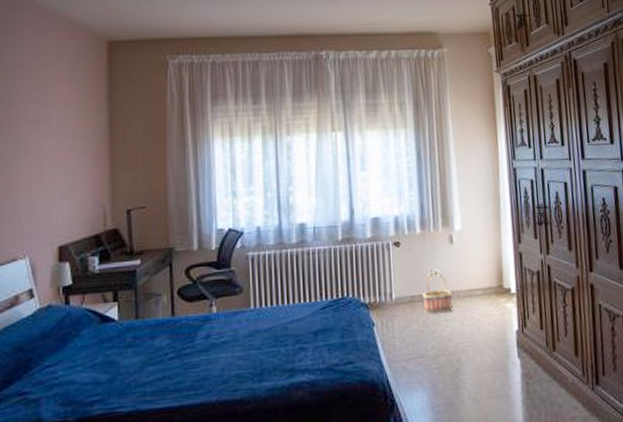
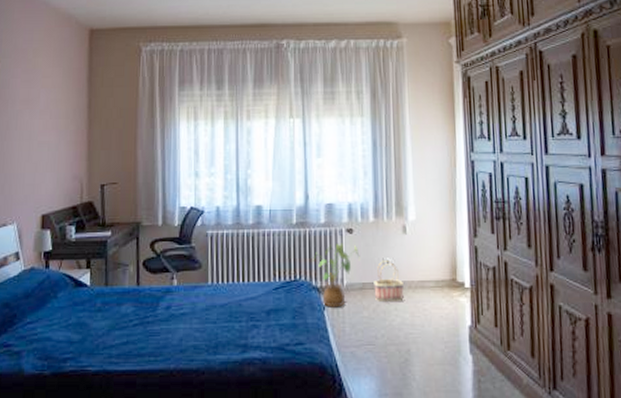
house plant: none [359,256,408,323] -> present [311,243,360,308]

